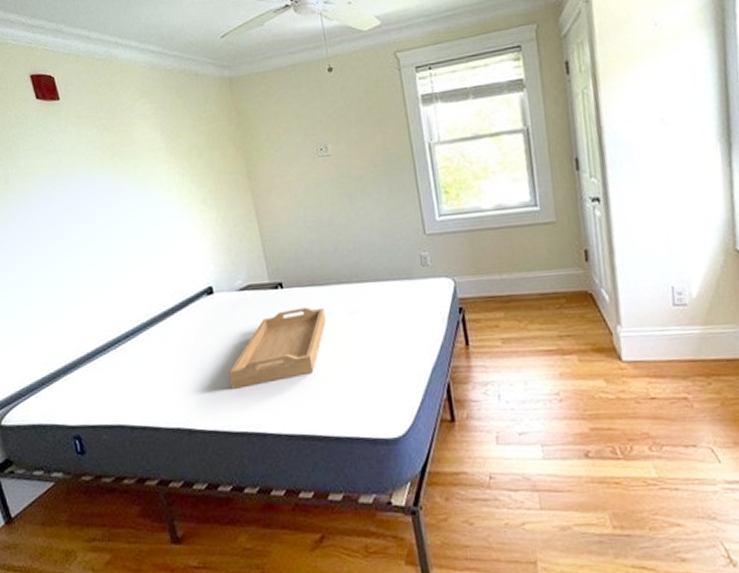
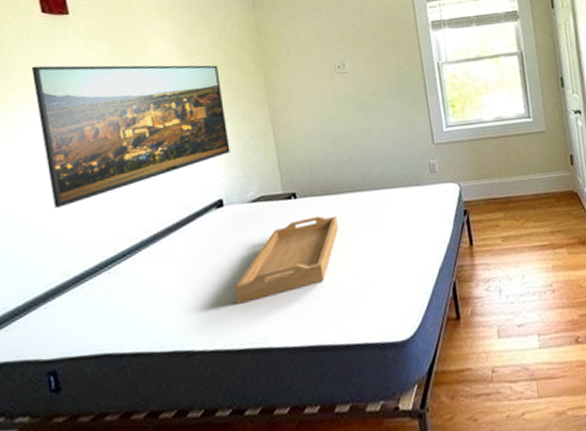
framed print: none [33,149,217,289] -> present [31,65,230,208]

